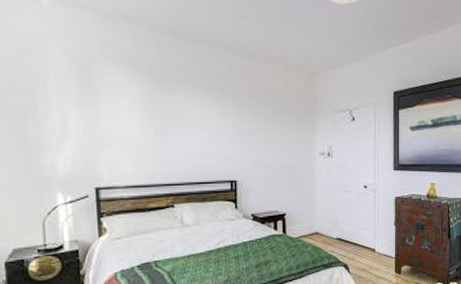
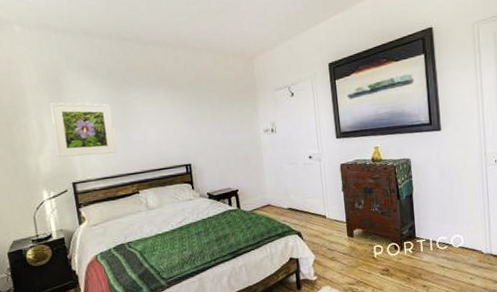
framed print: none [77,93,153,160] -> present [50,102,118,158]

